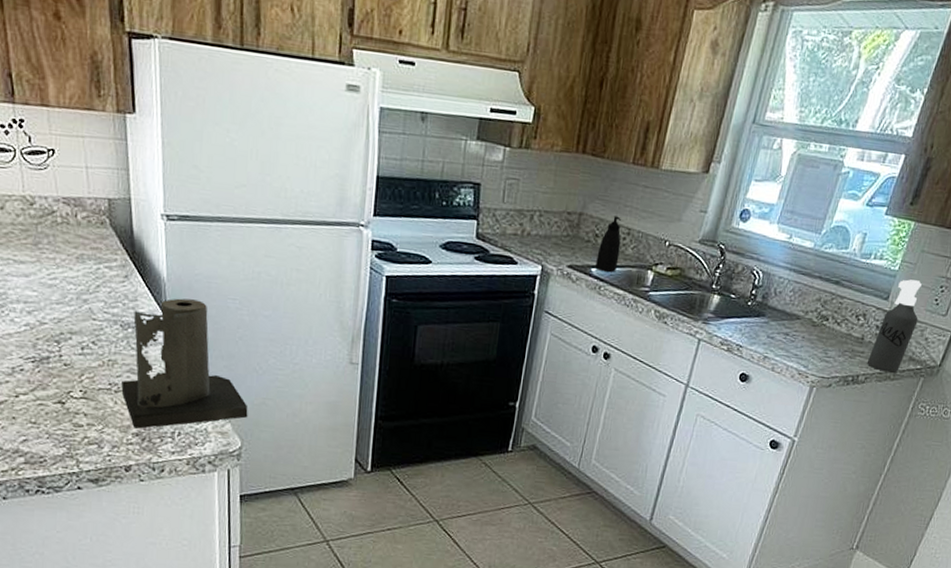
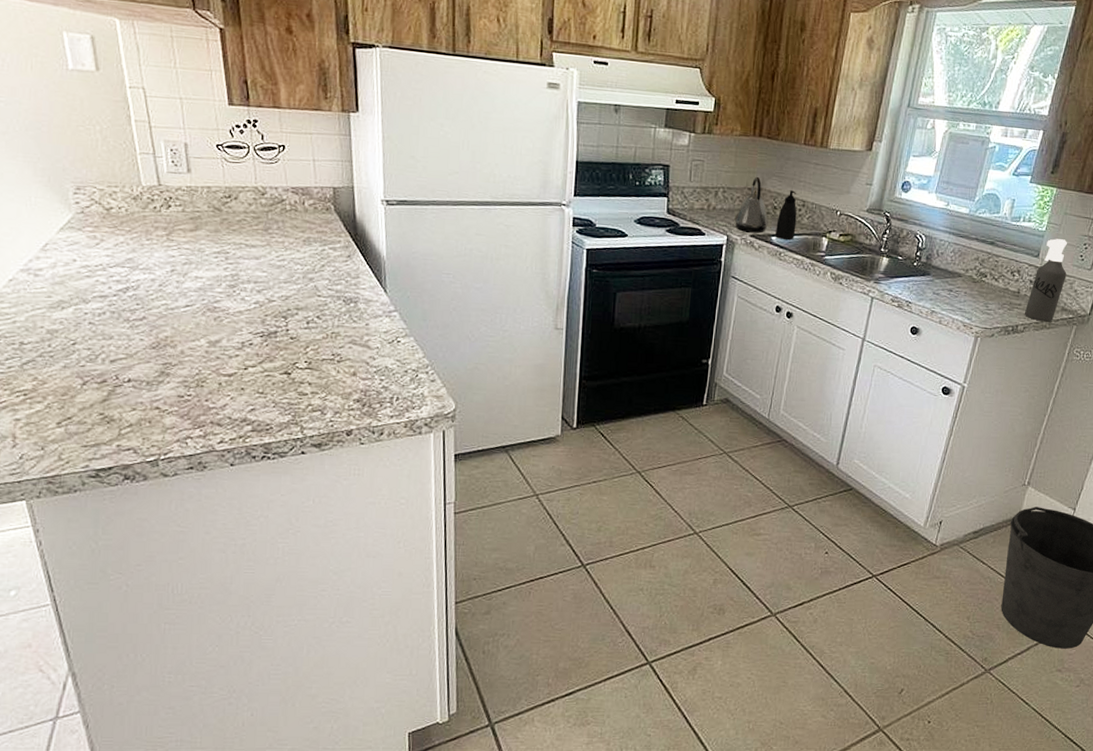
paper towel roll: present [121,298,248,429] -> none [343,274,462,395]
kettle: none [550,200,589,265] -> present [734,177,769,234]

